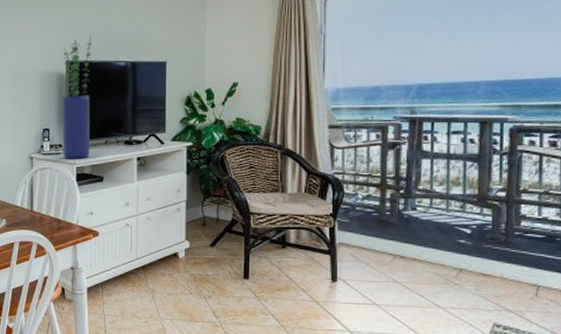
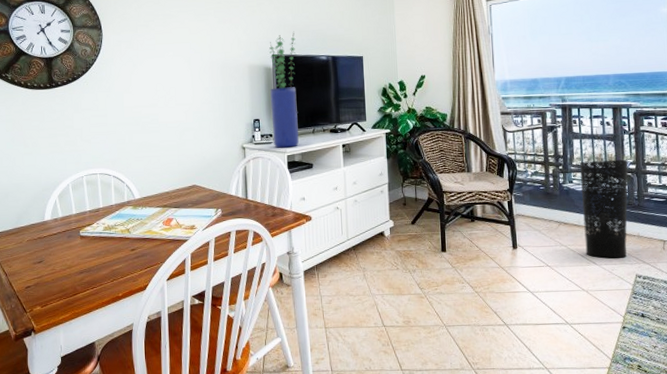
umbrella stand: none [427,185,496,302] -> present [580,159,628,259]

